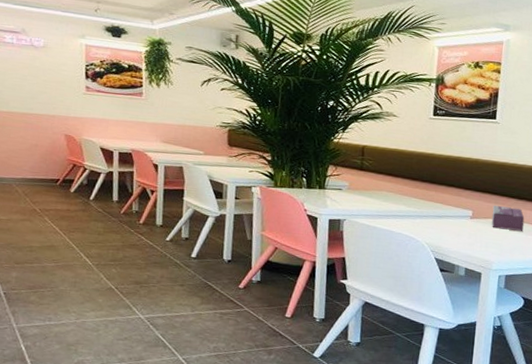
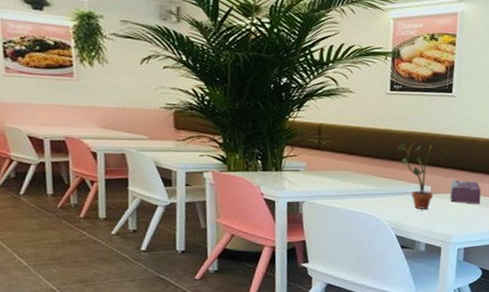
potted plant: none [440,164,485,234] -> present [399,140,443,209]

